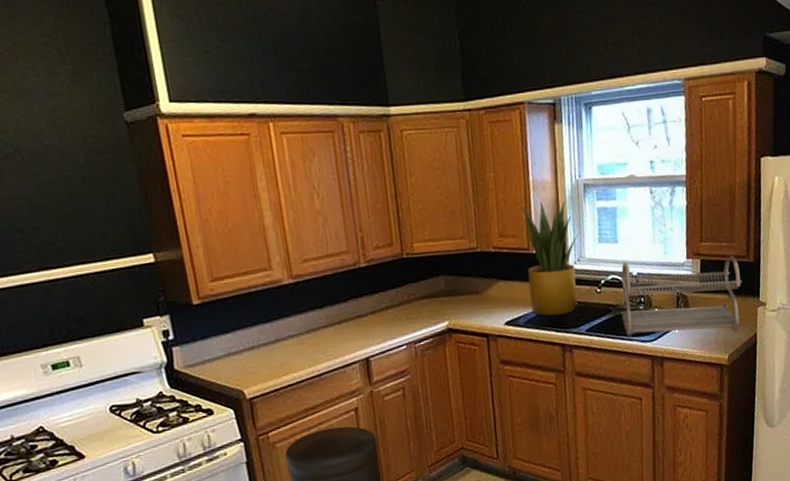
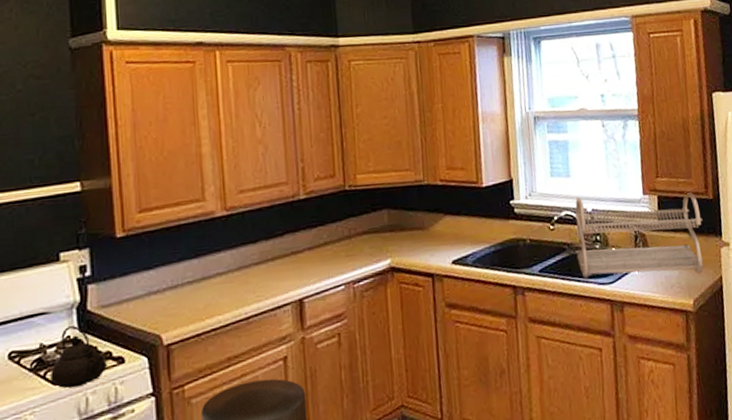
teakettle: none [149,383,198,436] -> present [50,326,107,388]
planter: present [522,198,580,316] -> none [471,130,531,255]

